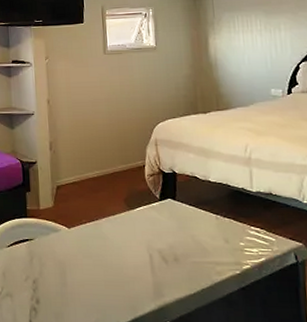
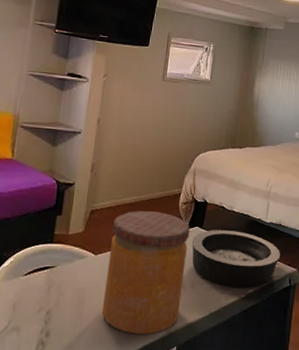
jar: none [80,185,166,307] -> present [102,211,190,334]
bowl: none [166,201,278,264] -> present [191,230,281,289]

